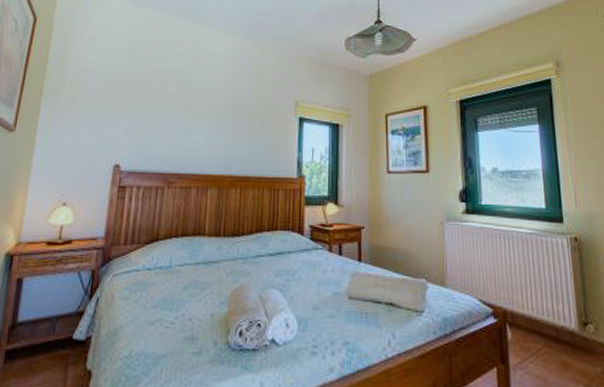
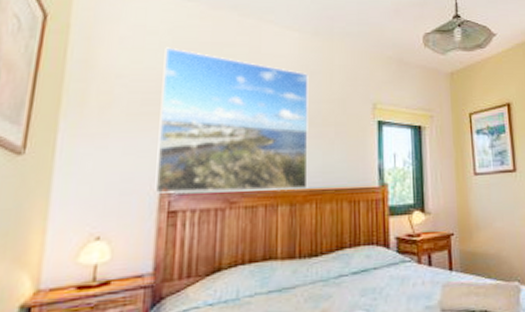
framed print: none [109,46,240,176] -> present [154,47,308,194]

